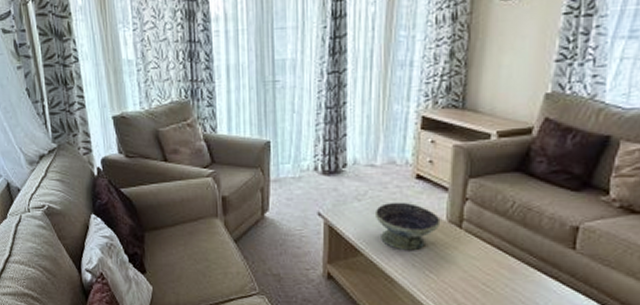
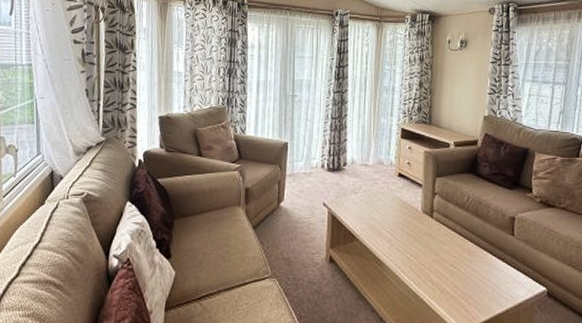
decorative bowl: present [374,202,441,251] -> none [367,195,418,237]

